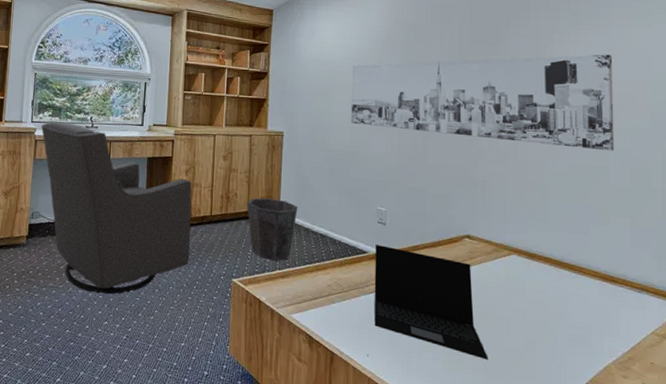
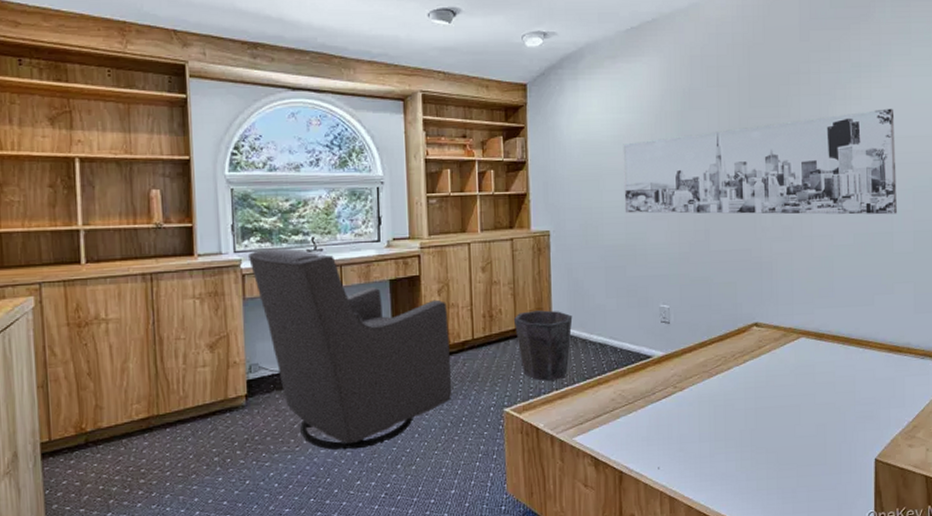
laptop: present [374,244,488,360] -> none [660,346,781,452]

